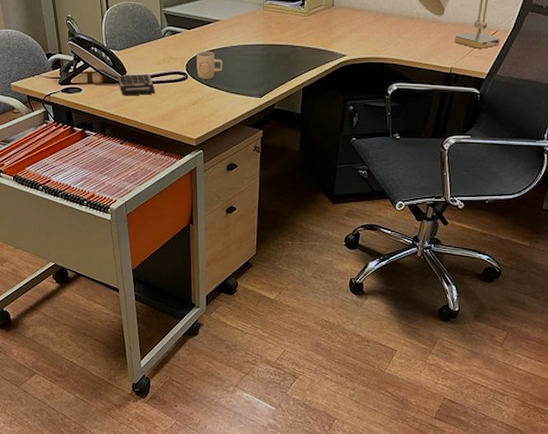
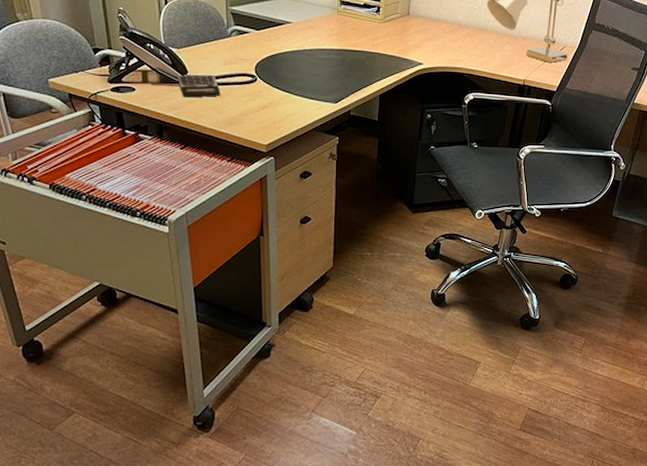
mug: present [196,52,224,79] -> none [266,54,296,83]

